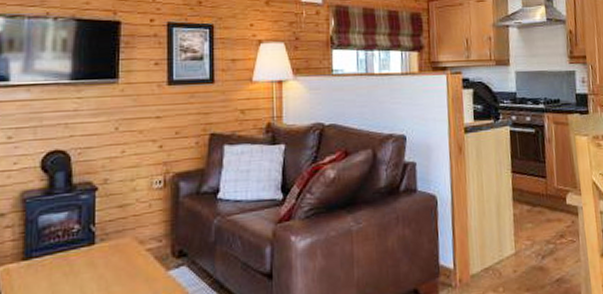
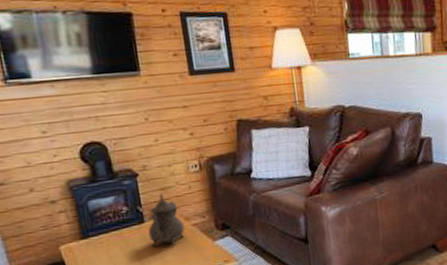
teapot: none [96,211,137,275] -> present [147,193,185,247]

